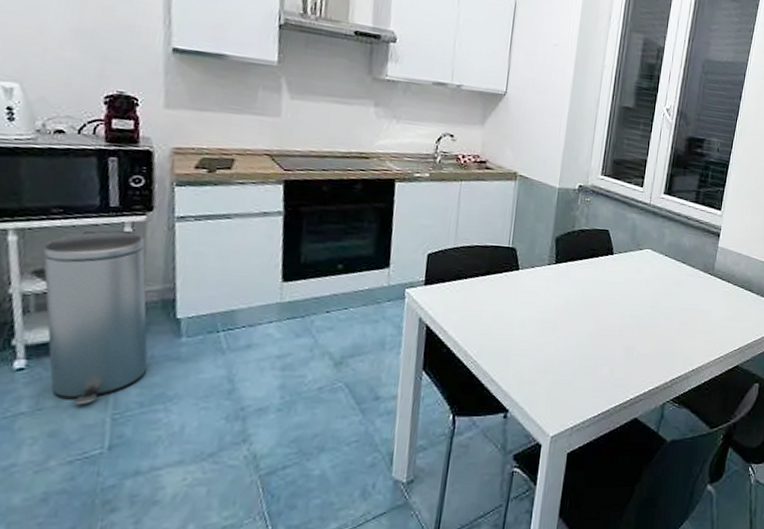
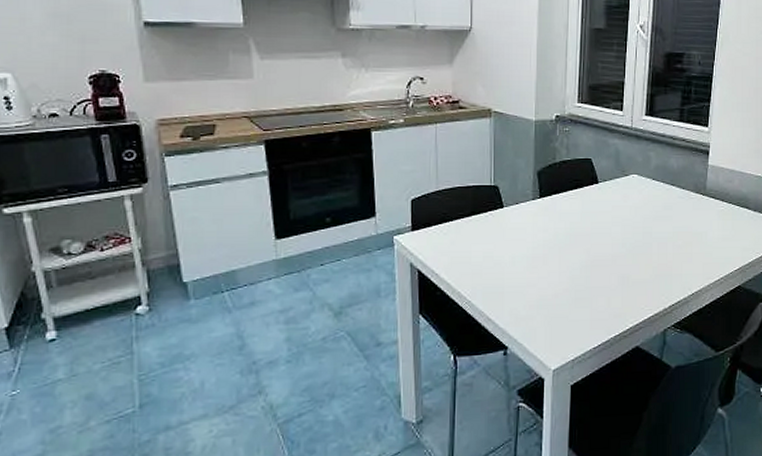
pedal bin: present [43,230,148,405] -> none [56,203,163,369]

